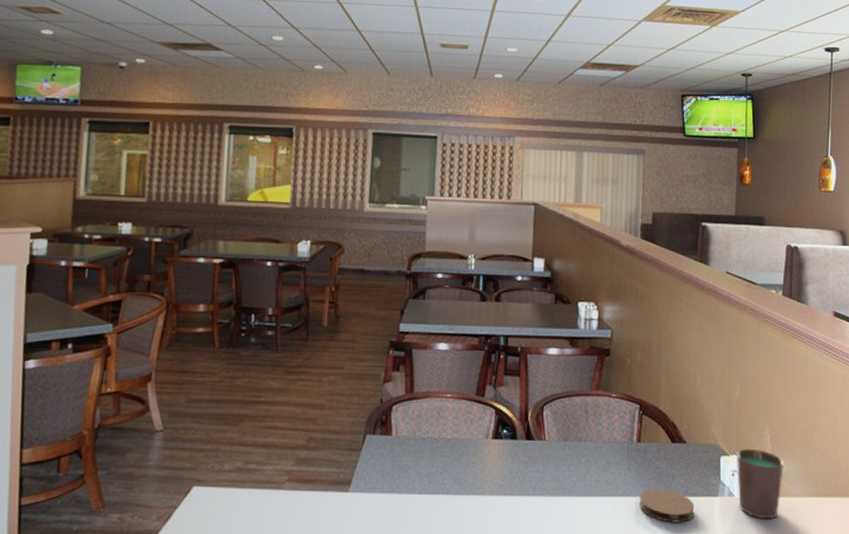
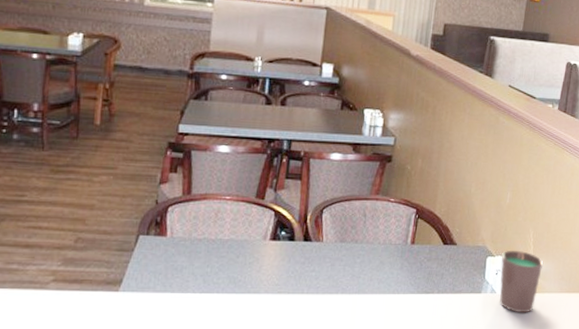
coaster: present [639,489,695,523] -> none [408,287,459,317]

